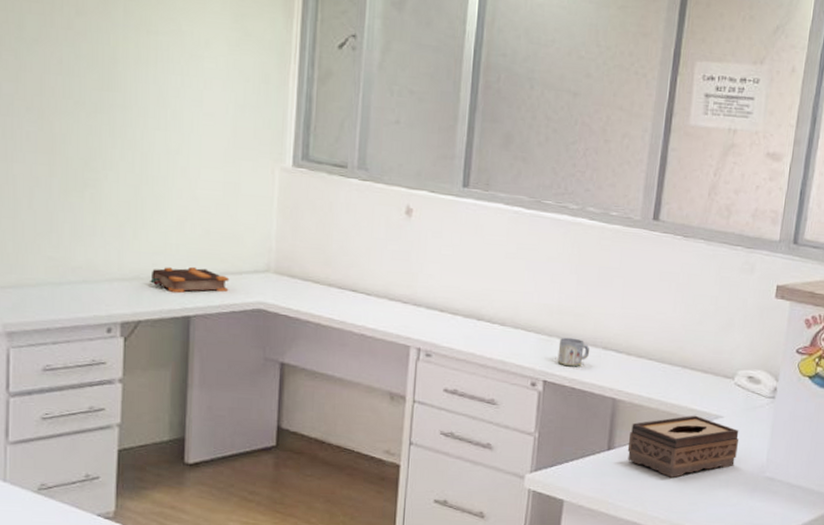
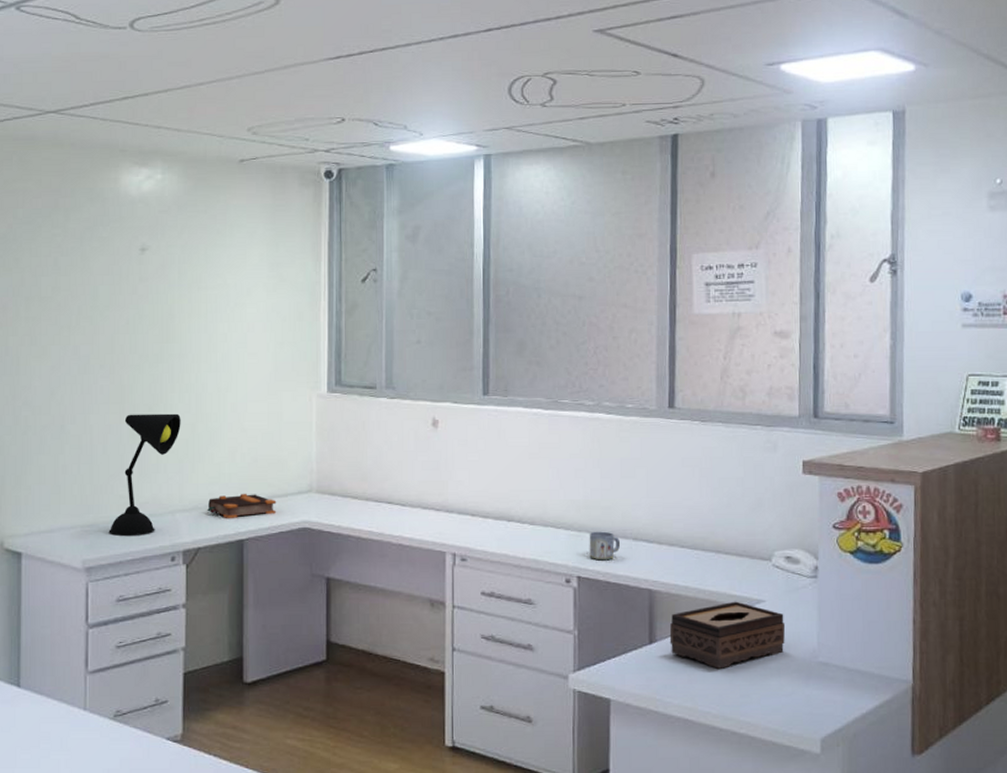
desk lamp: none [34,167,122,302] -> present [108,413,181,536]

